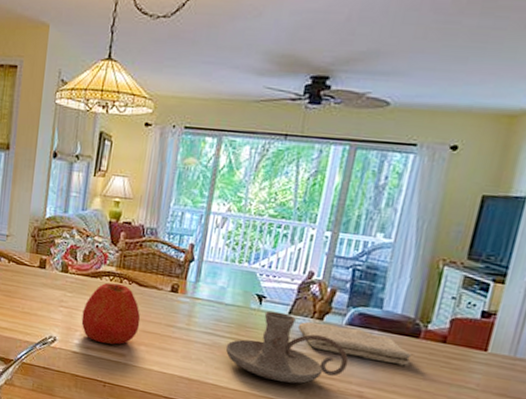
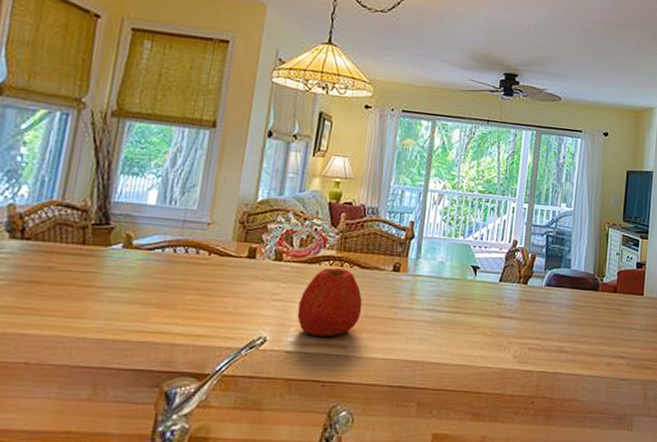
candle holder: present [225,310,349,384] -> none [446,280,550,349]
washcloth: present [297,321,413,367] -> none [507,286,595,318]

